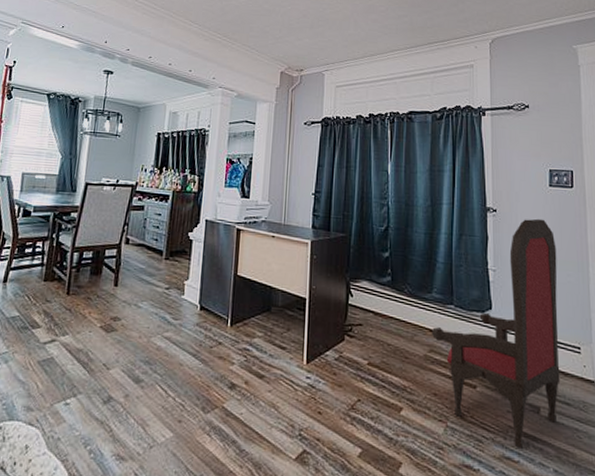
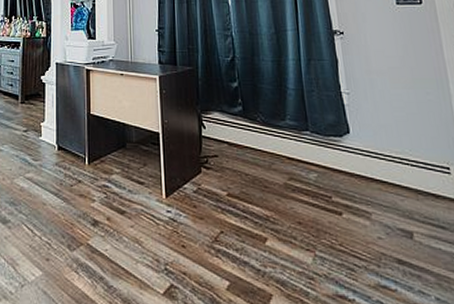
armchair: present [431,218,561,448] -> none [288,38,432,276]

